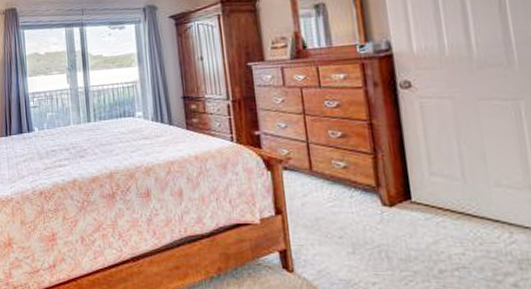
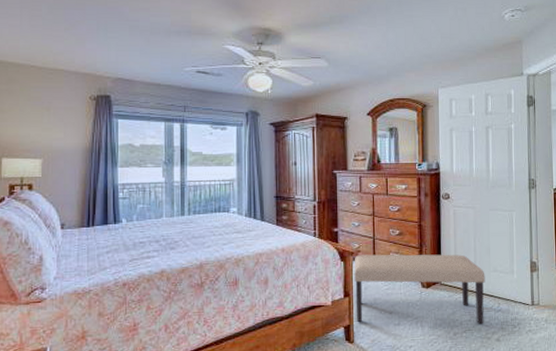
bench: none [284,161,488,261] -> present [354,254,485,324]

